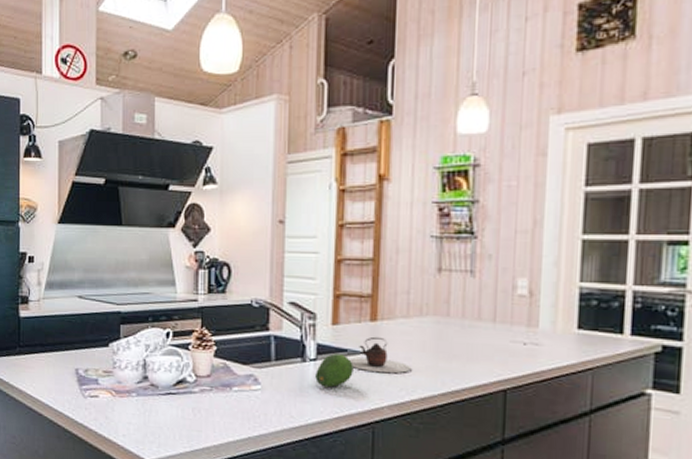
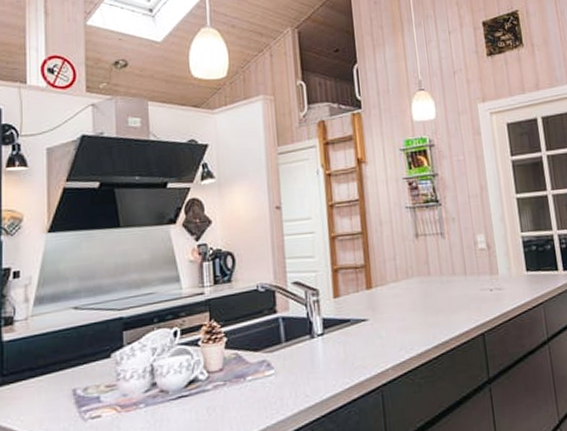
fruit: present [315,354,353,388] -> none [324,324,358,360]
teapot: present [349,336,412,374] -> none [352,302,407,337]

